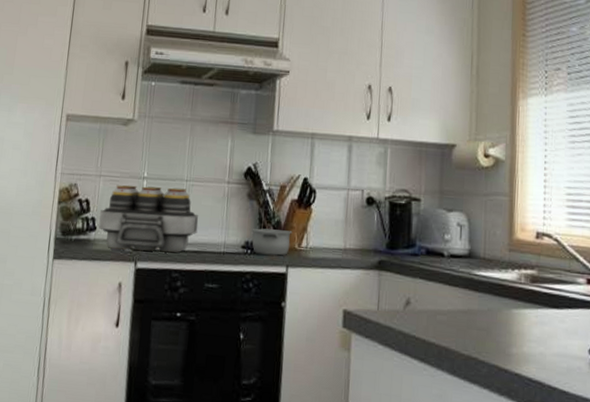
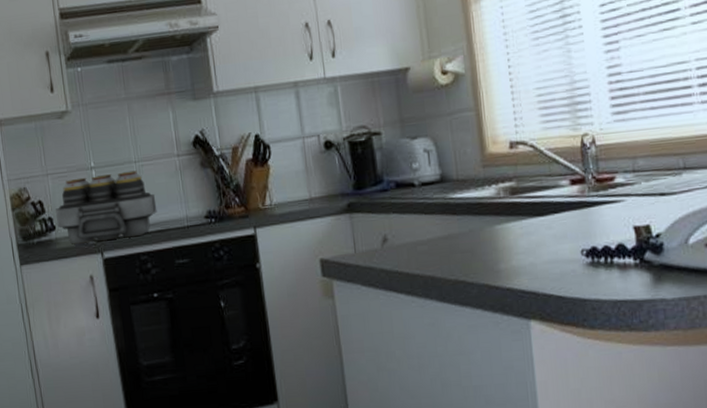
cooking pot: present [252,228,293,256] -> none [211,191,254,221]

